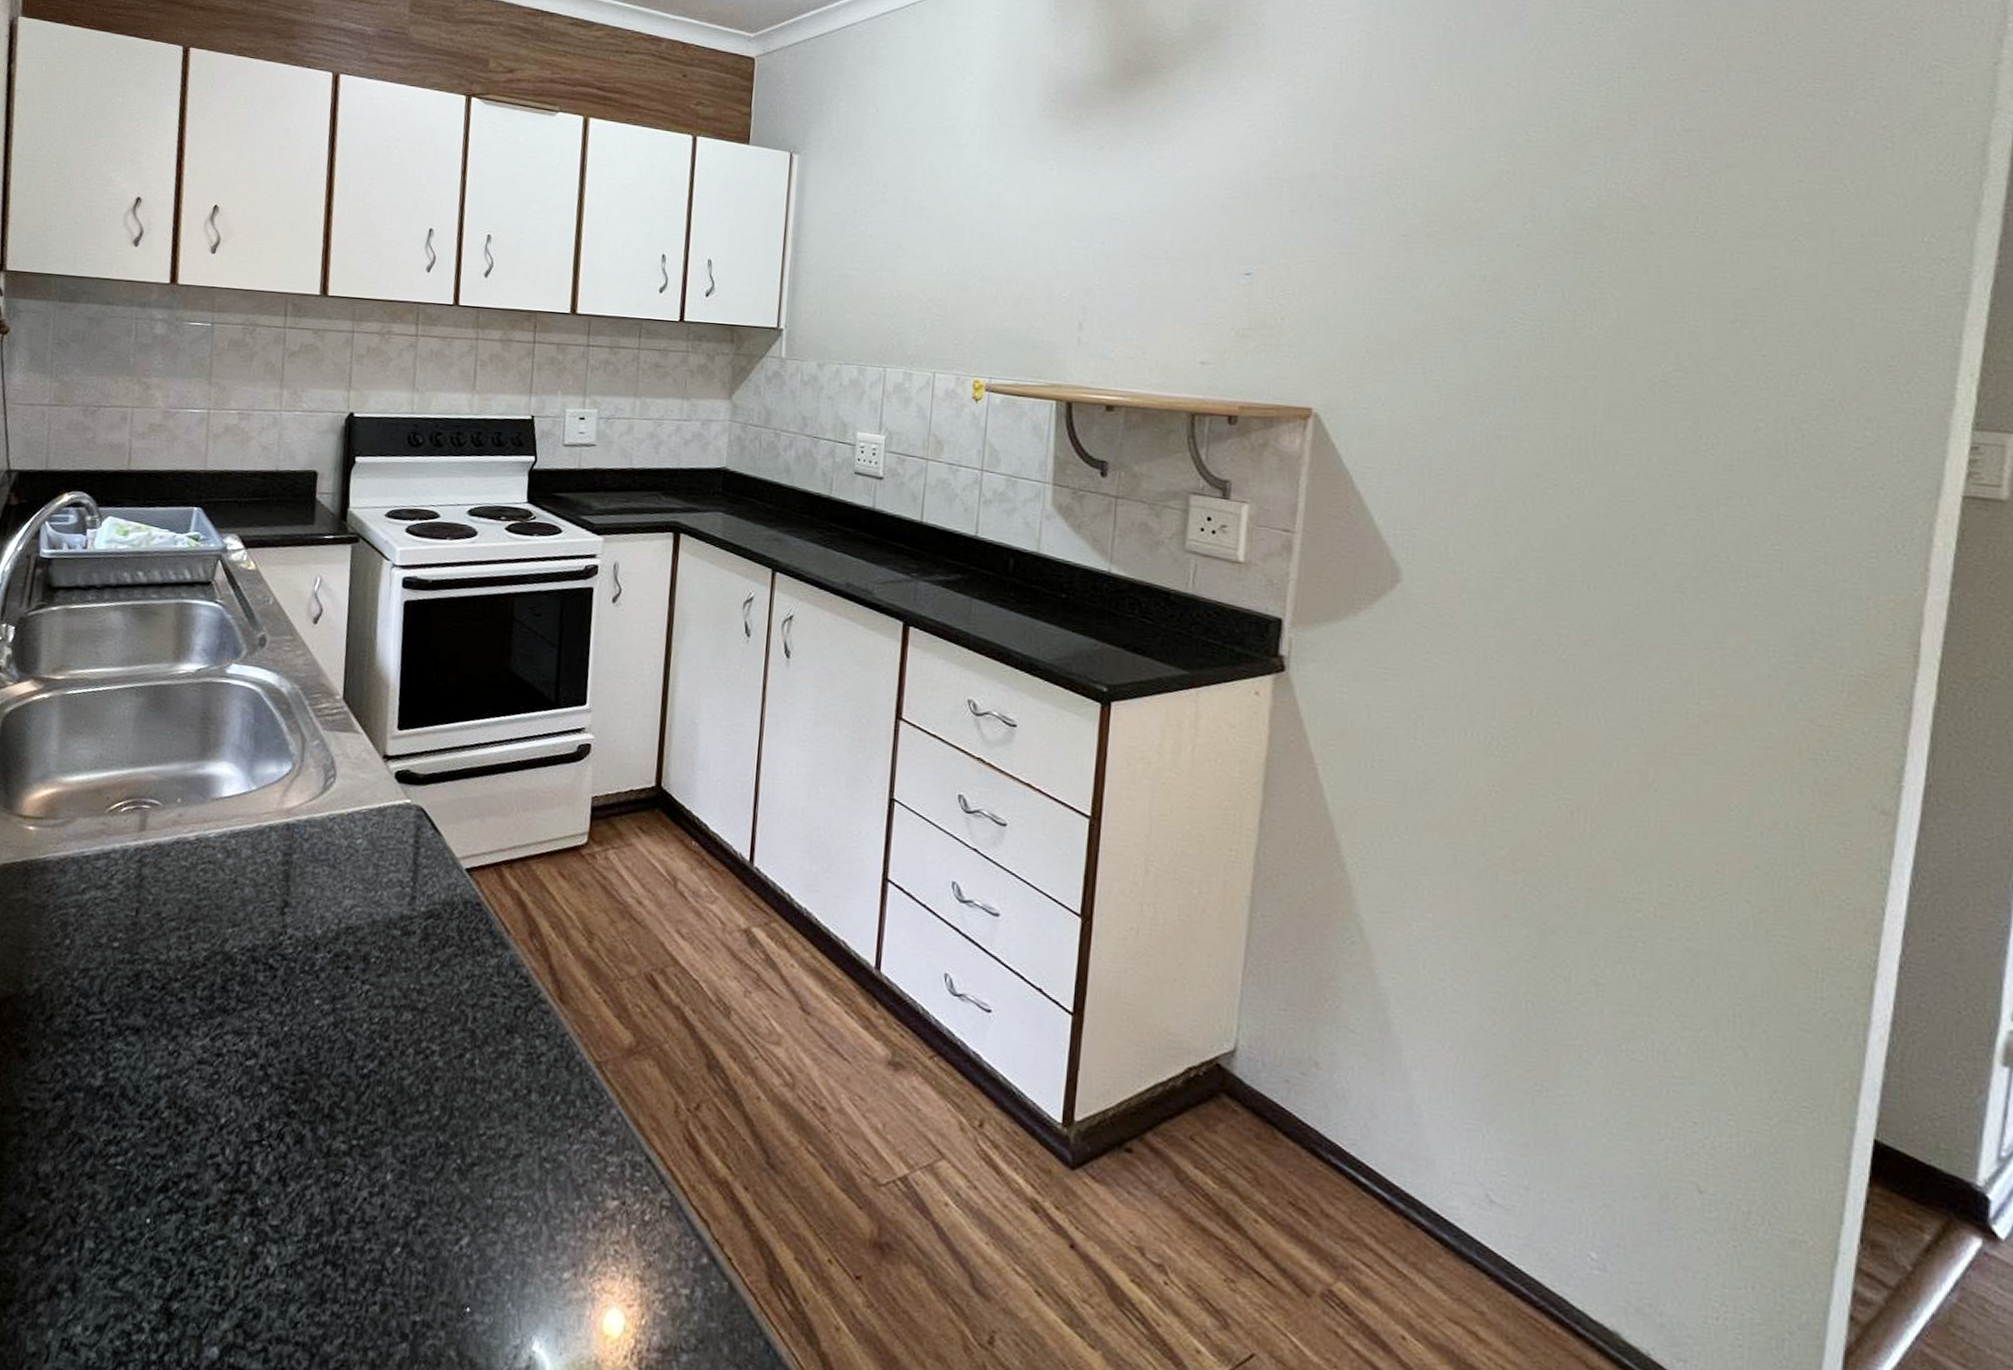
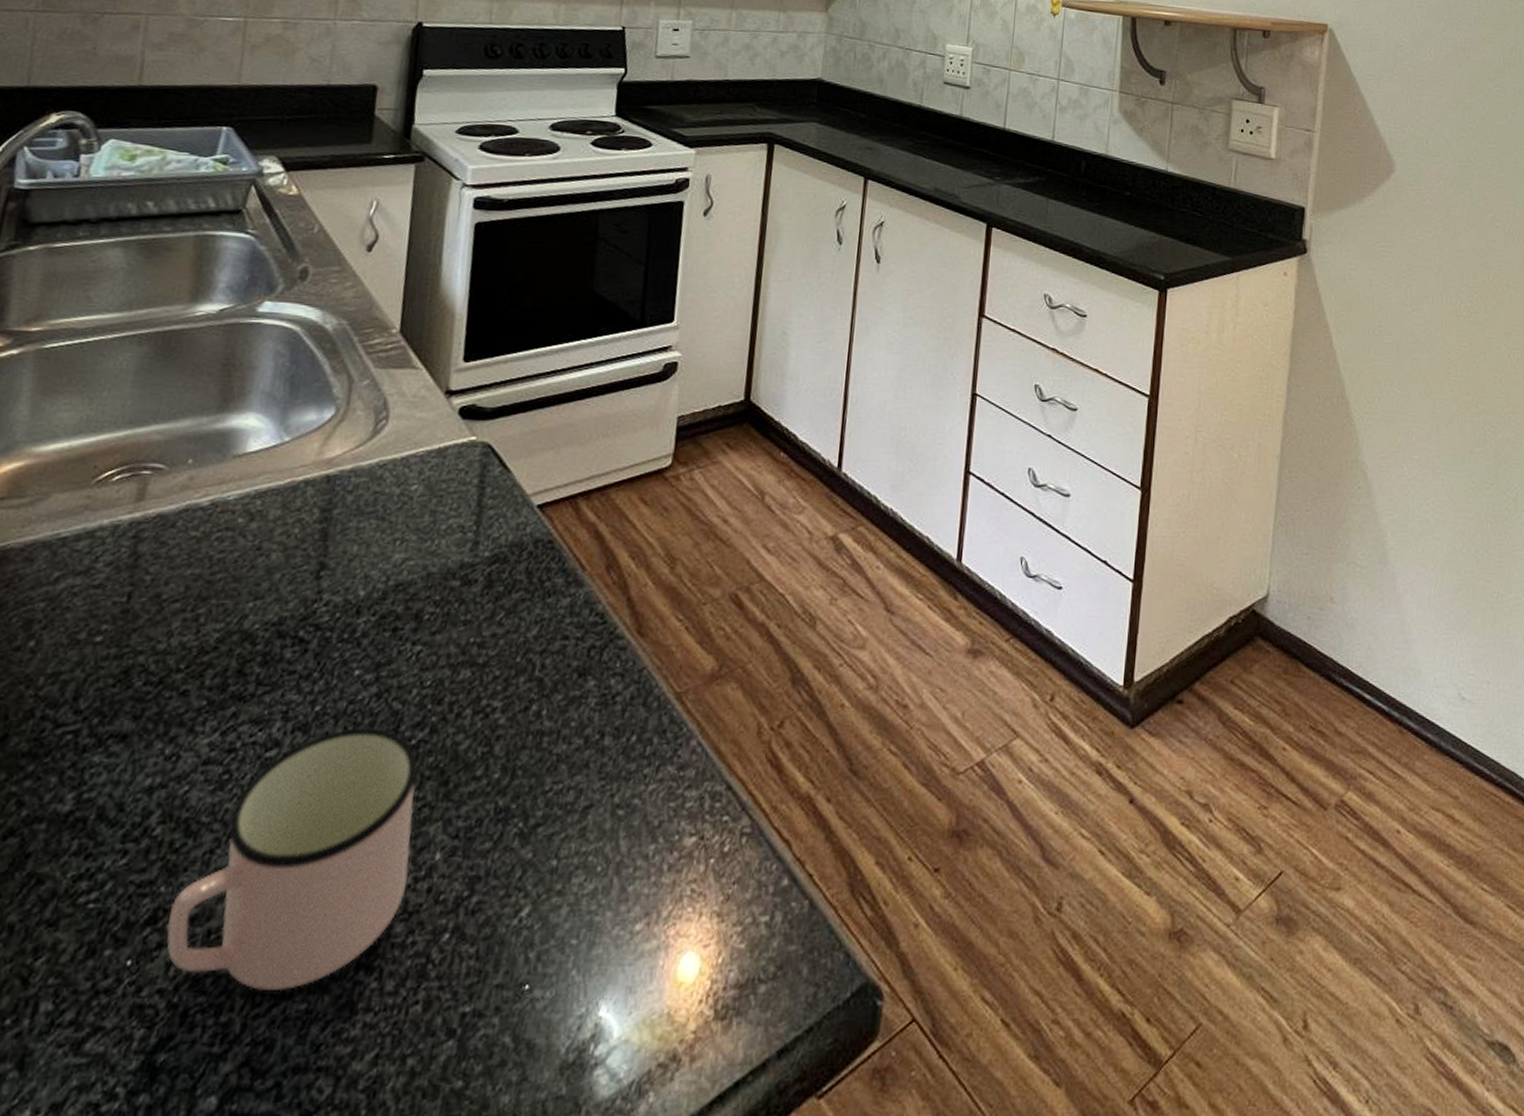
mug: none [175,1051,371,1270] -> present [166,728,419,992]

